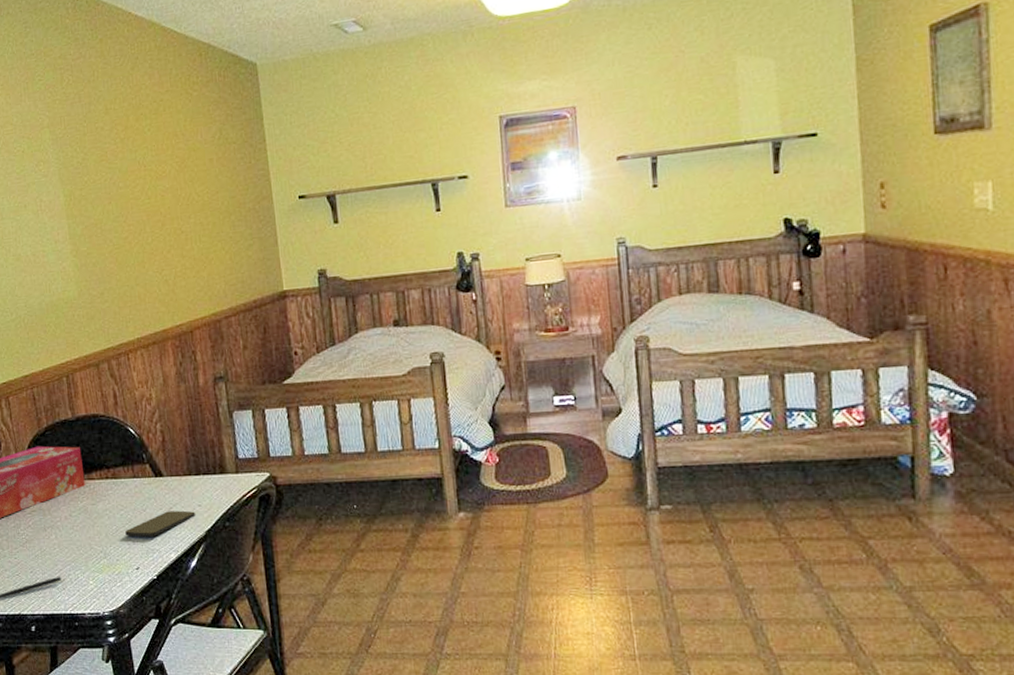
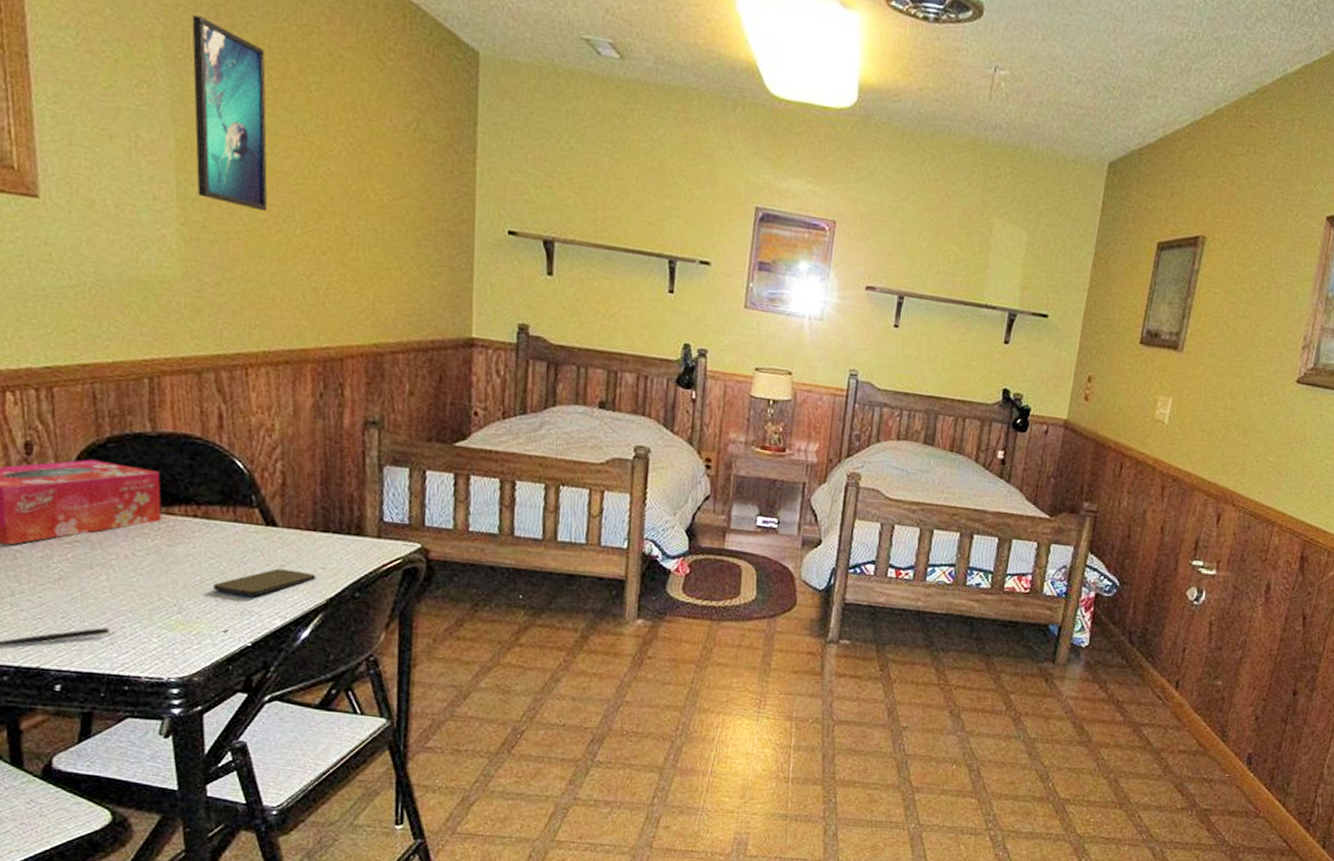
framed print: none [65,103,128,233] -> present [192,15,268,212]

